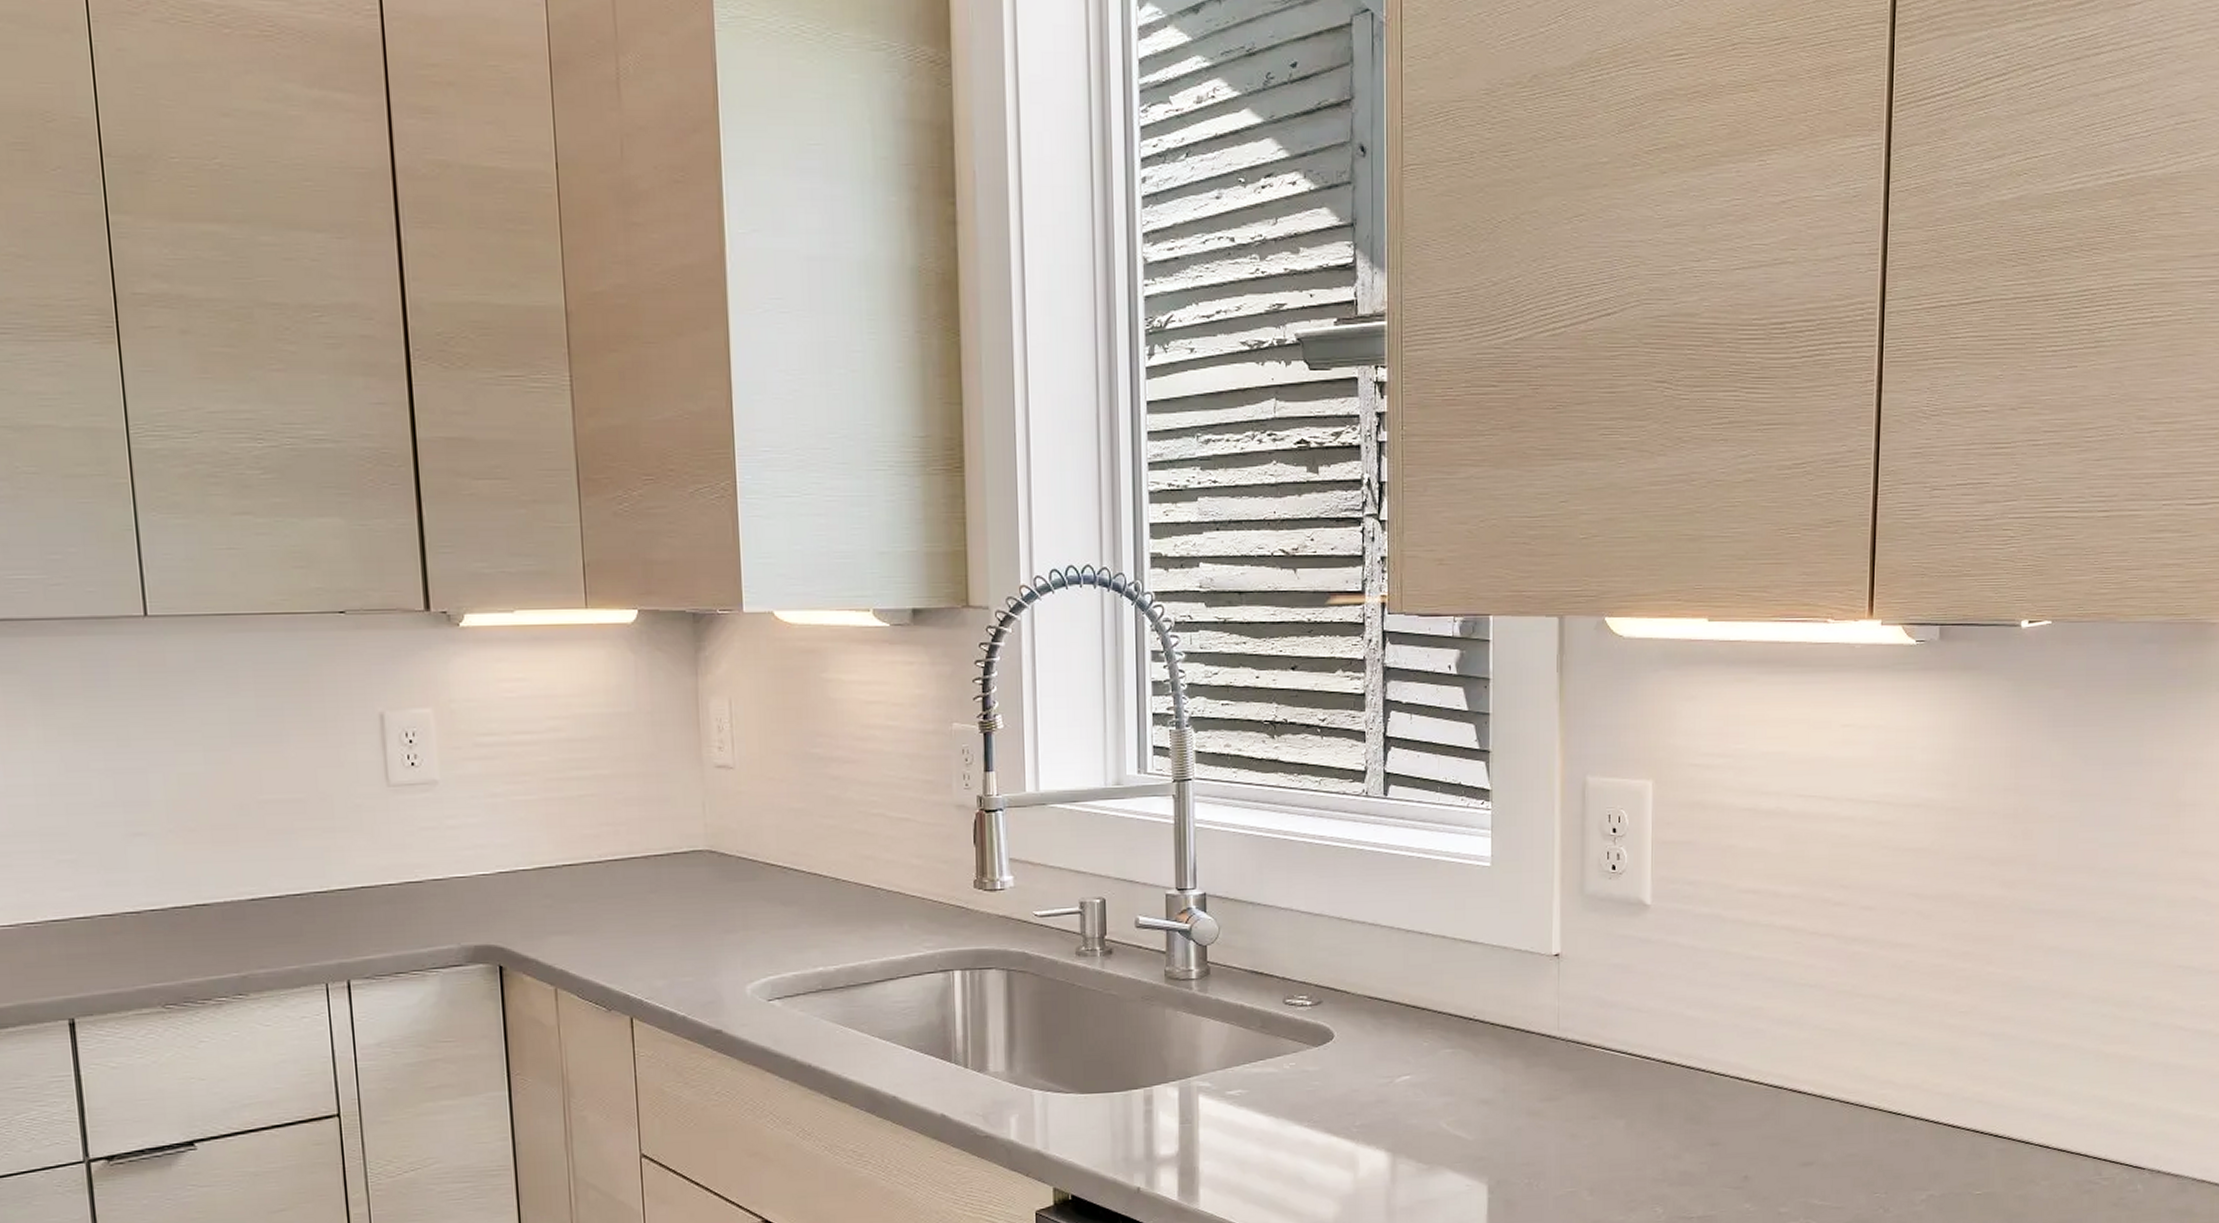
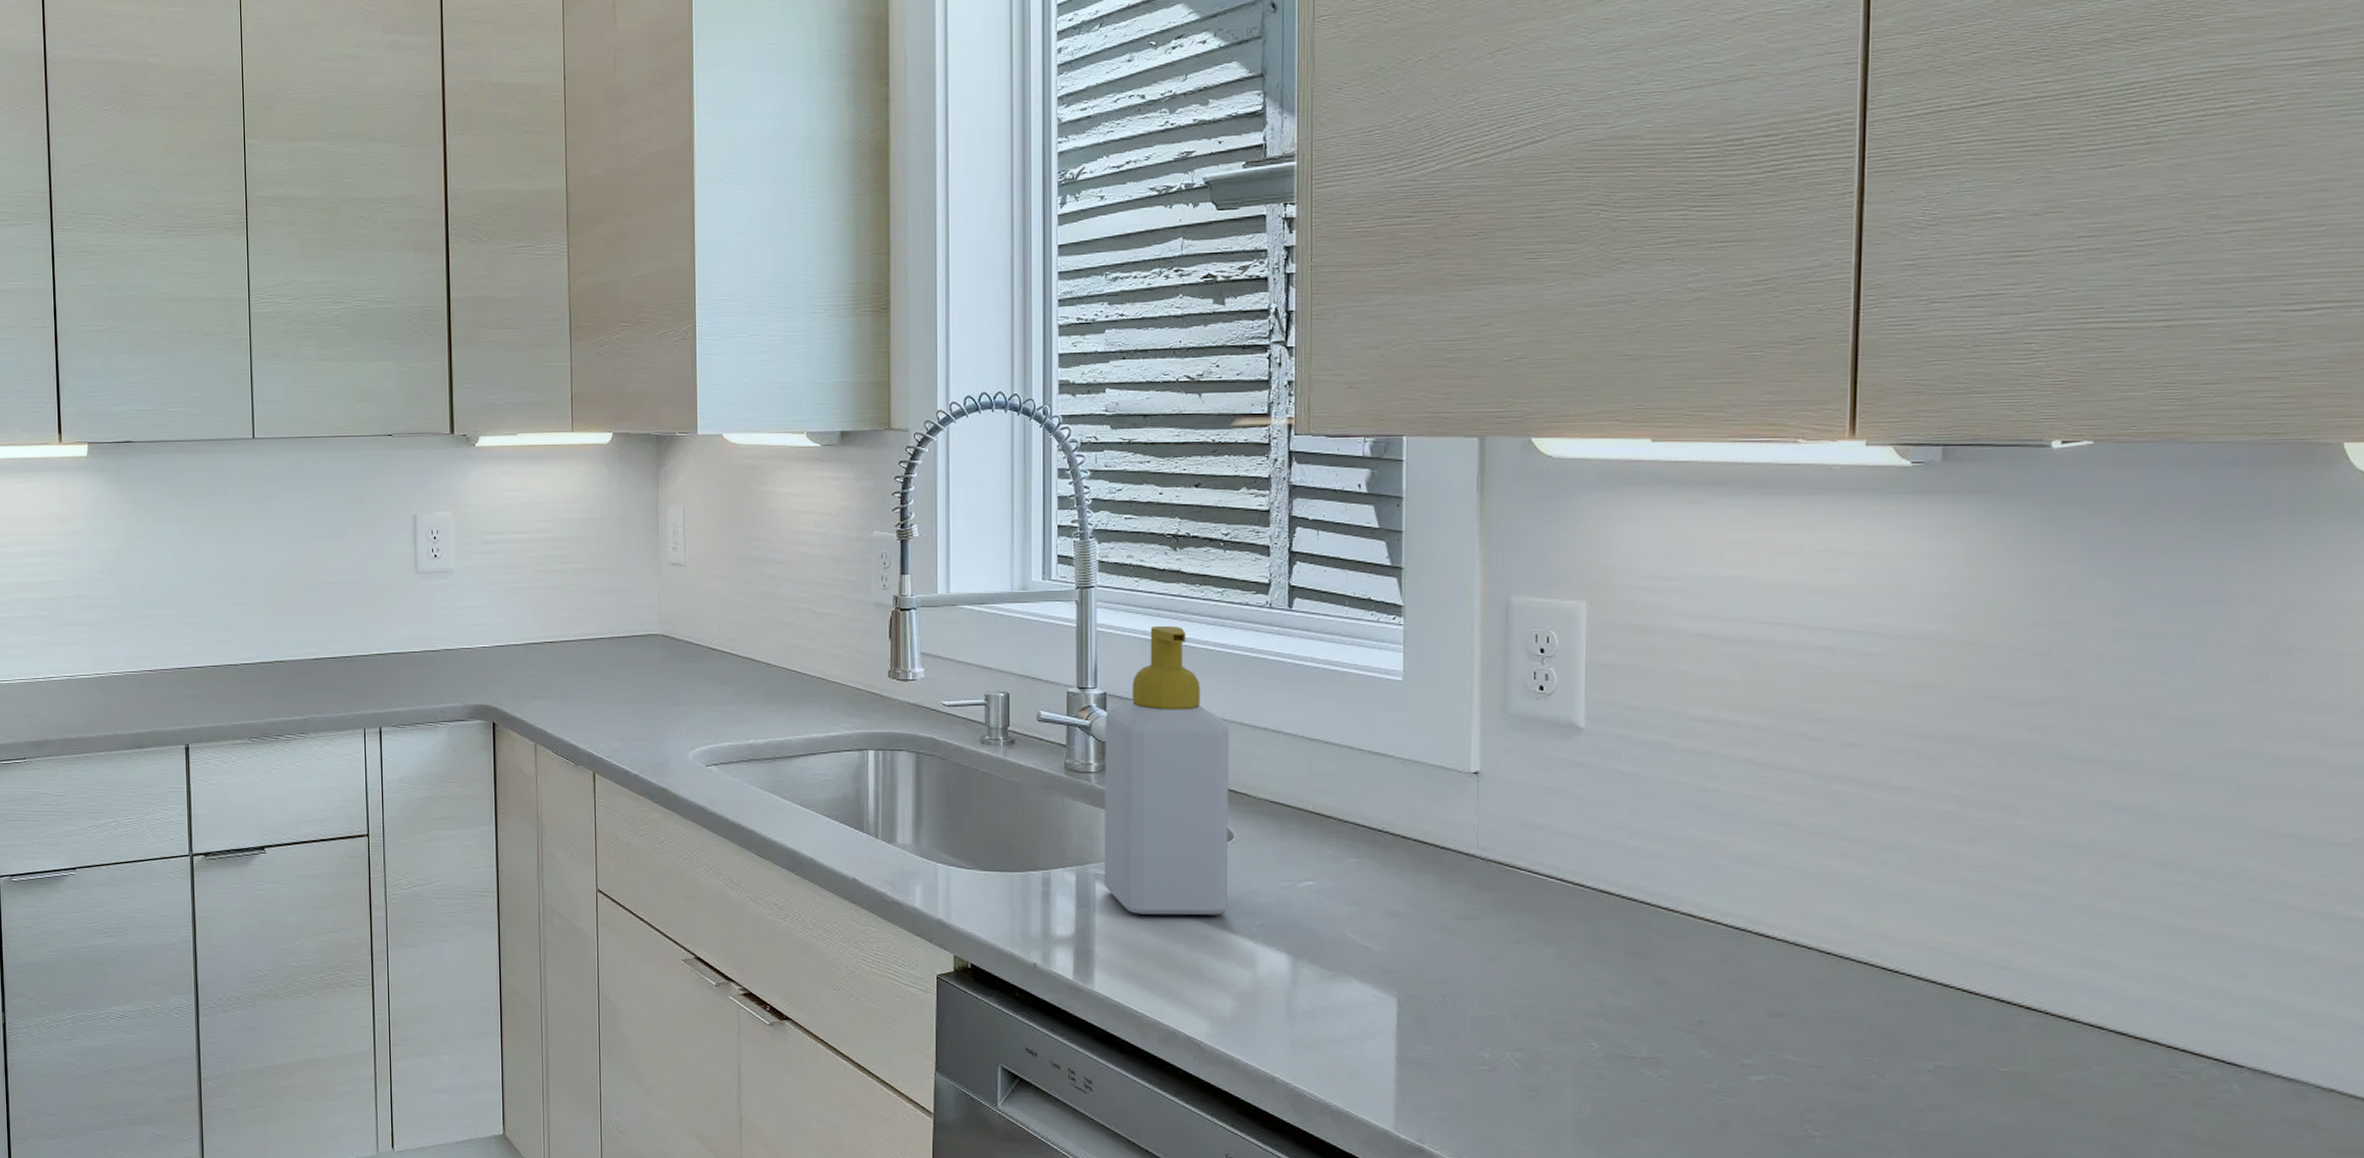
soap bottle: none [1205,818,1330,1125] -> present [1104,625,1229,915]

